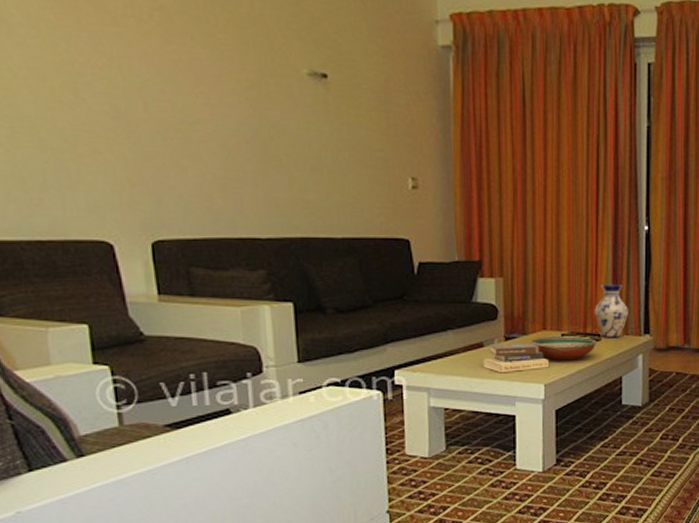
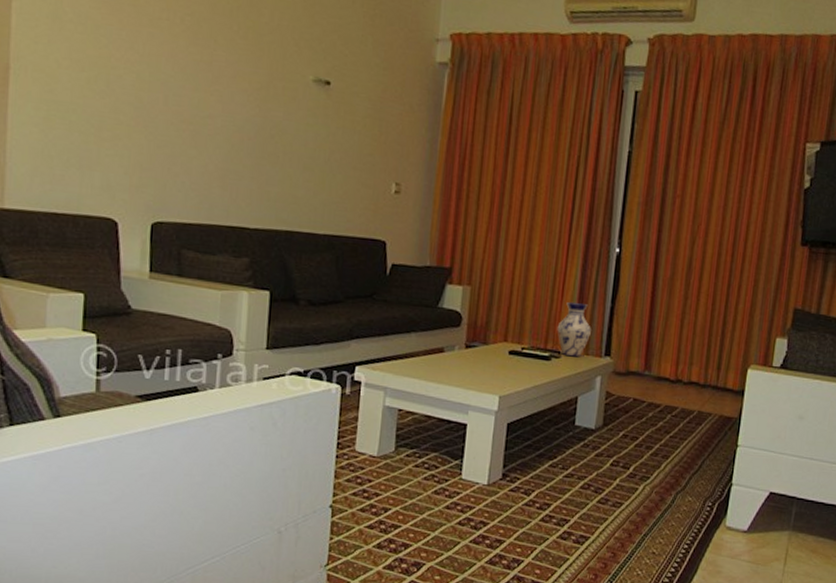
books: present [483,342,550,374] -> none [441,350,507,381]
decorative bowl: present [530,336,597,361] -> none [489,348,557,375]

